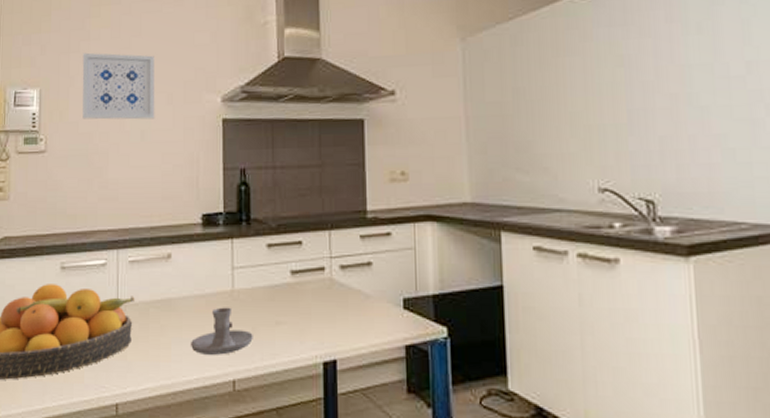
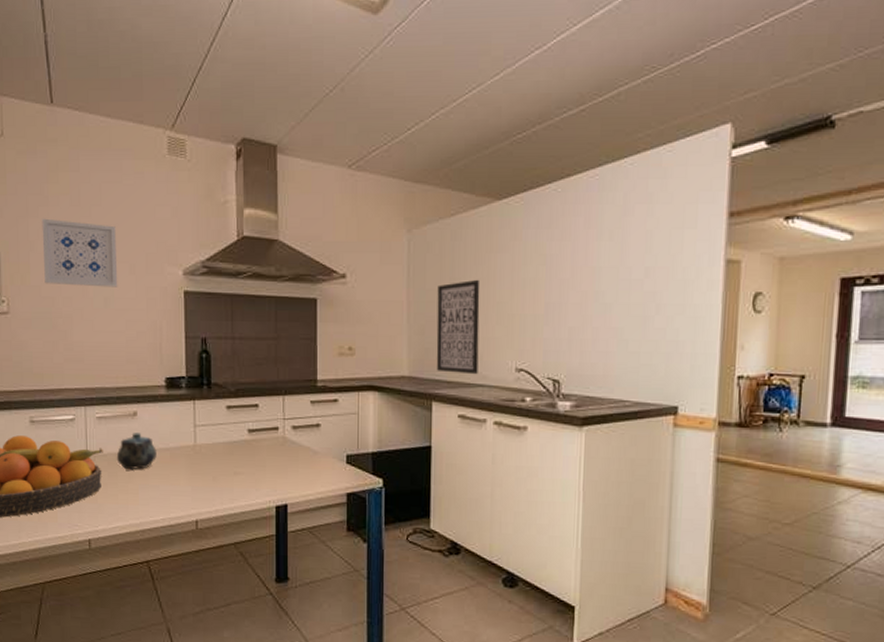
teapot: none [148,278,191,321] -> present [116,433,157,470]
candle holder: present [191,307,253,355] -> none [157,459,214,500]
wall art: none [499,87,553,198] -> present [436,279,480,375]

